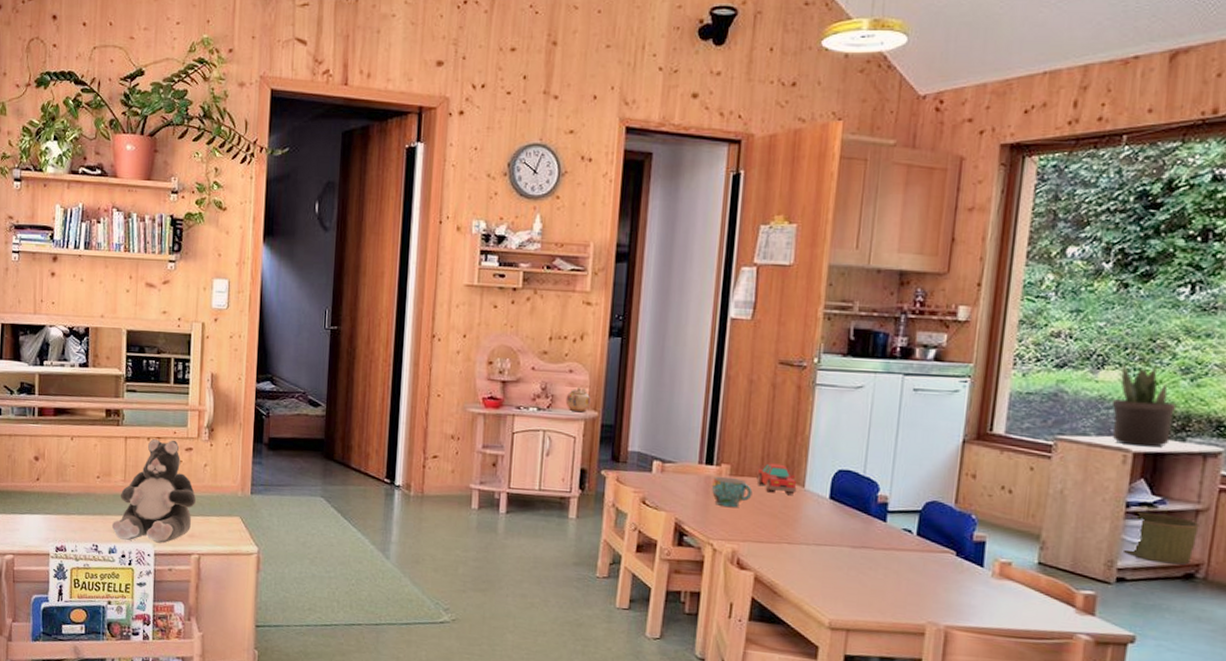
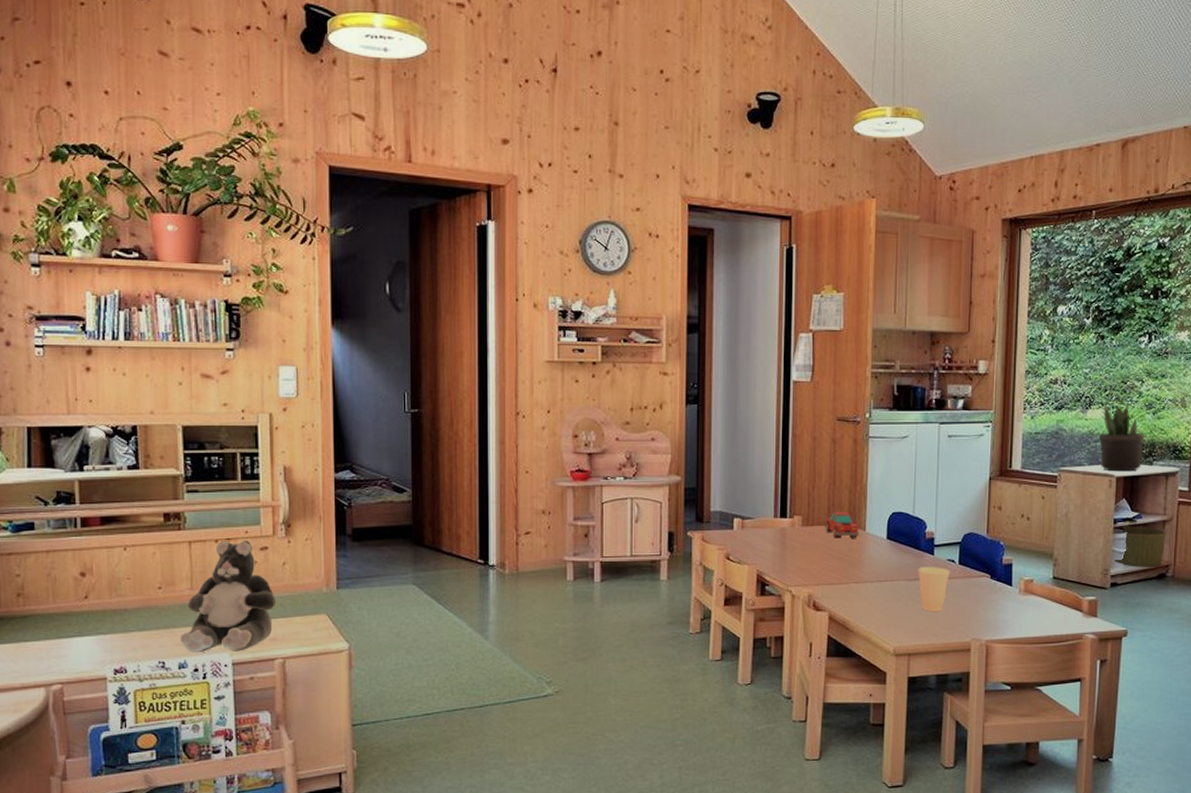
teapot: present [565,388,591,413] -> none [650,455,674,478]
cup: present [711,476,753,508] -> none [786,527,822,556]
cup: none [864,534,906,586] -> present [917,567,951,612]

